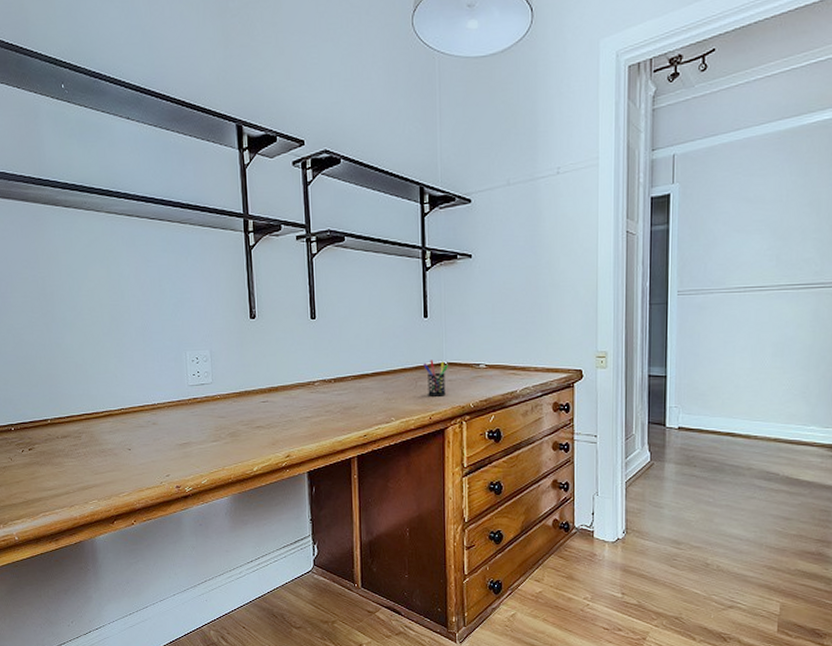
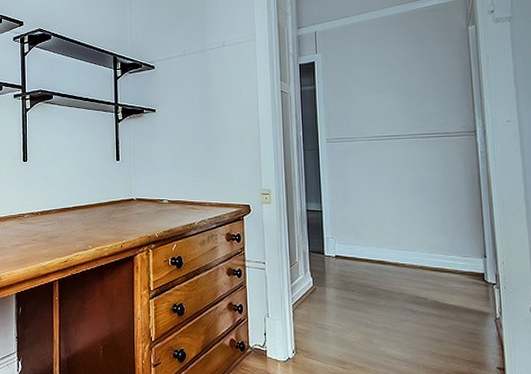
pen holder: present [423,360,448,396] -> none [116,196,136,227]

